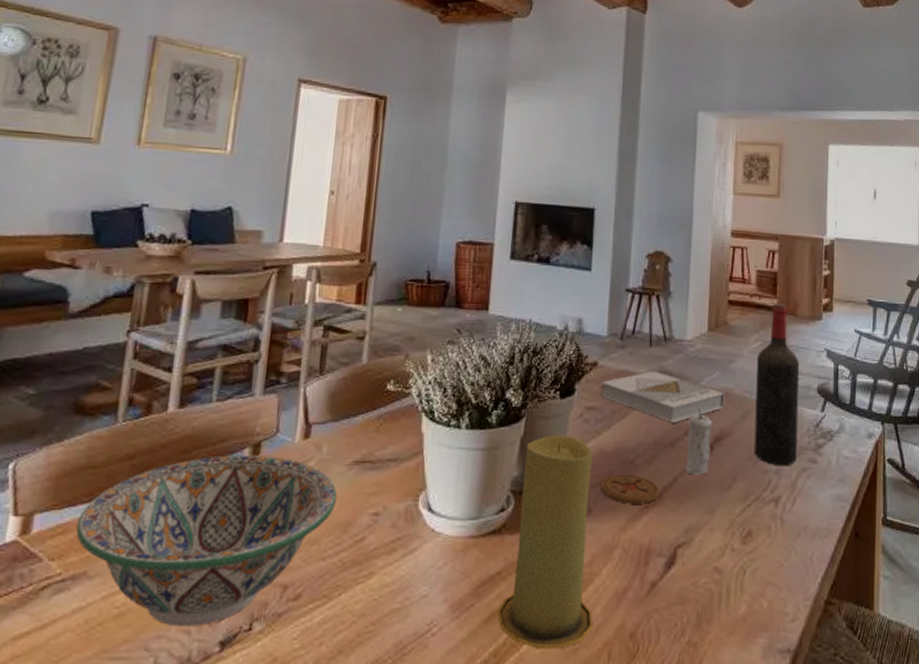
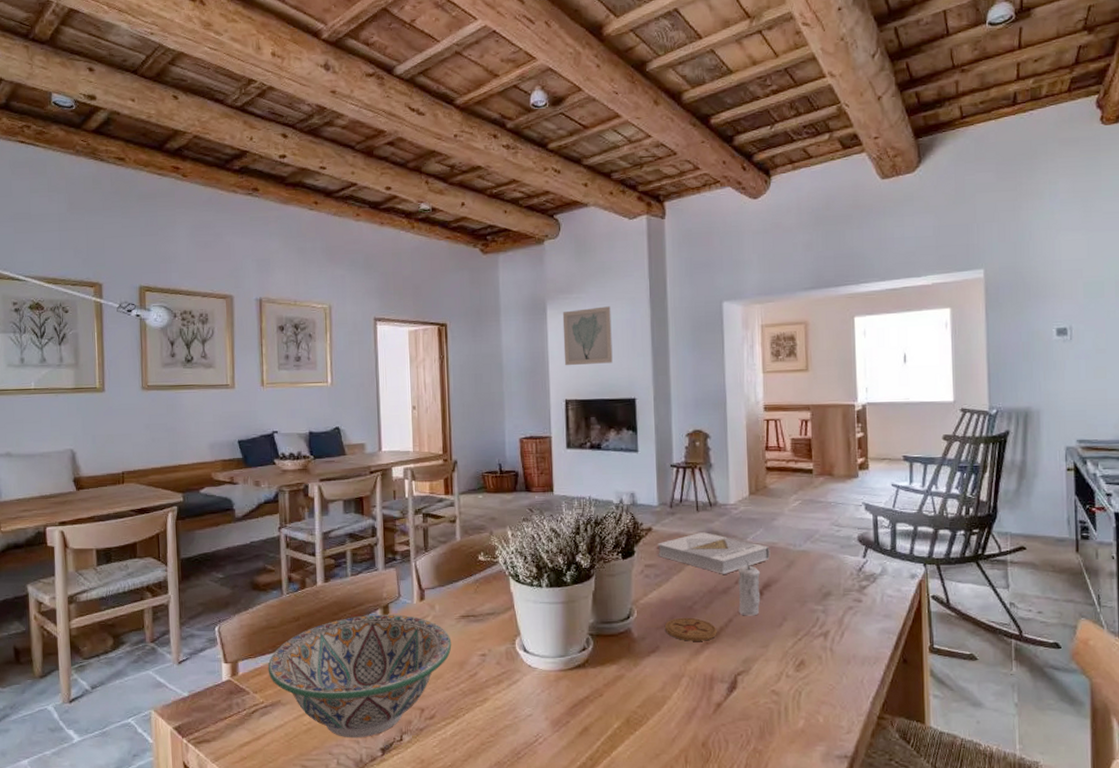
candle: present [497,435,593,649] -> none [589,588,669,755]
wall art: none [519,100,578,165] -> present [562,306,613,366]
wine bottle: present [754,303,800,466] -> none [798,466,842,606]

